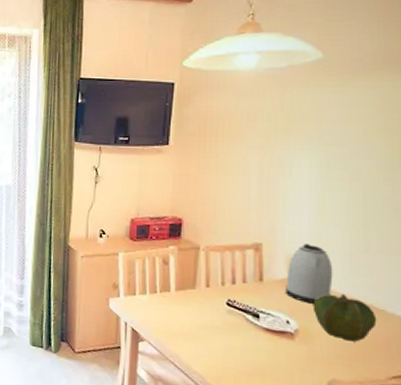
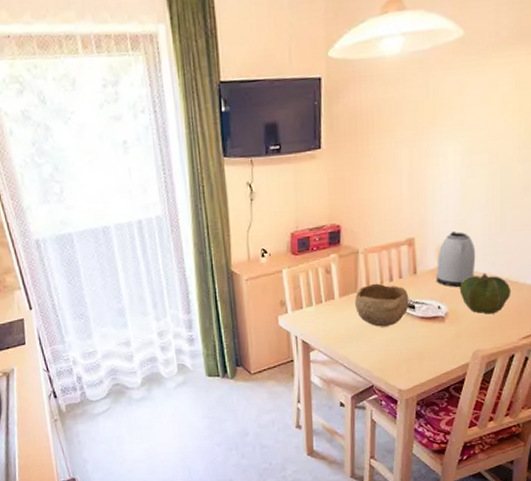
bowl: none [191,283,253,332] -> present [354,283,409,327]

